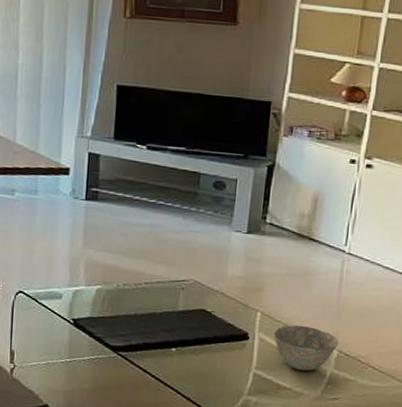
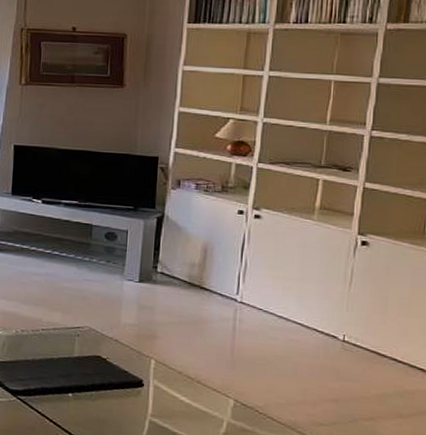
bowl: present [273,325,339,371] -> none [168,373,235,420]

